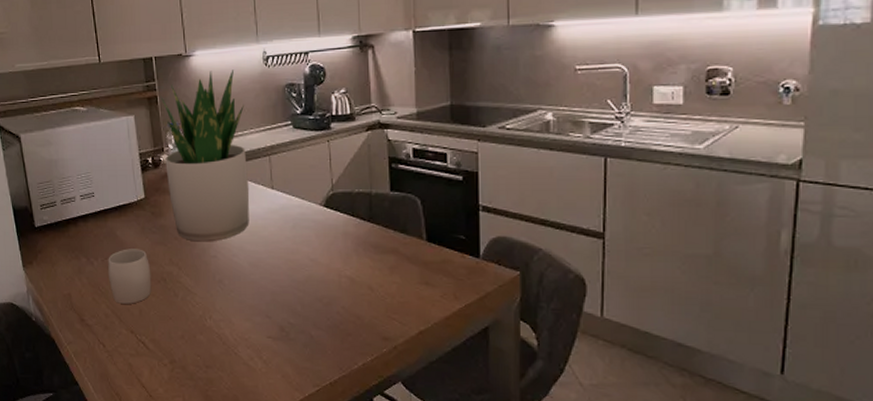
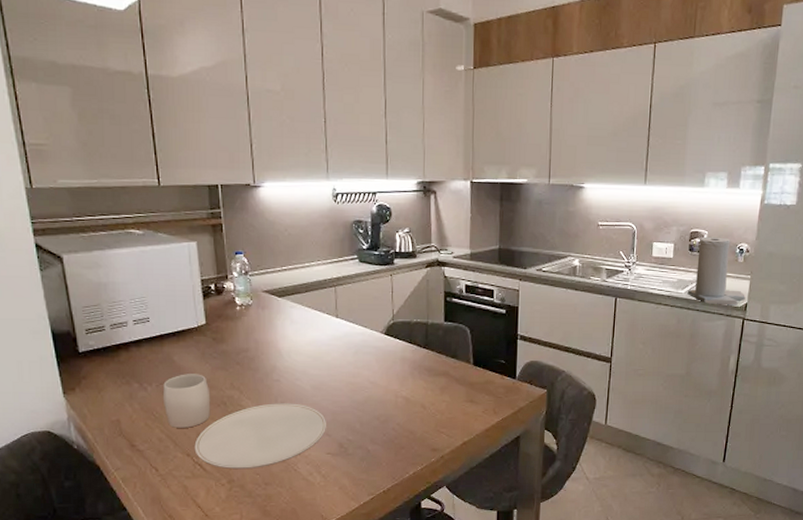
plate: none [137,281,266,350] -> present [194,403,326,470]
planter: present [160,70,250,242] -> none [225,203,315,367]
paper towel: none [707,73,798,163] -> present [687,236,745,306]

